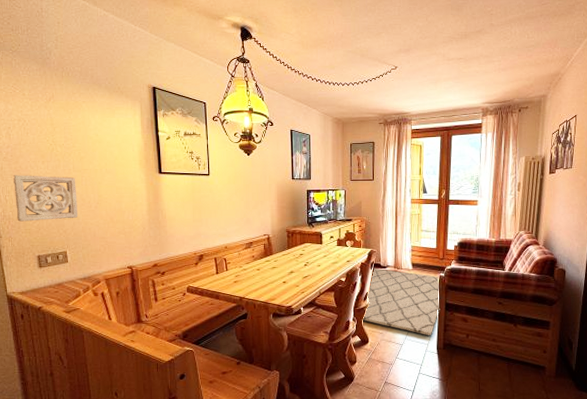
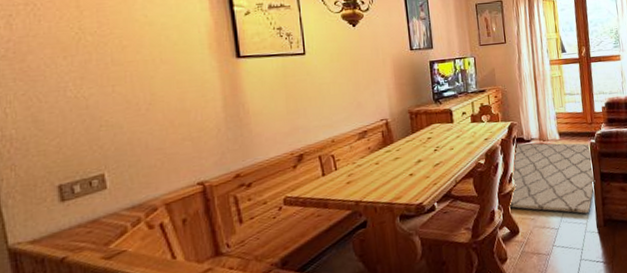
wall ornament: present [13,175,78,222] -> none [16,72,121,142]

